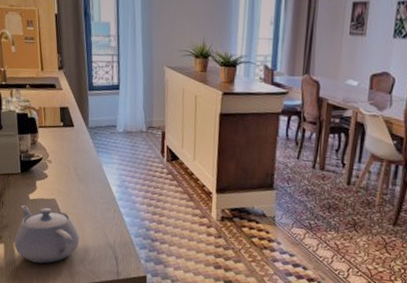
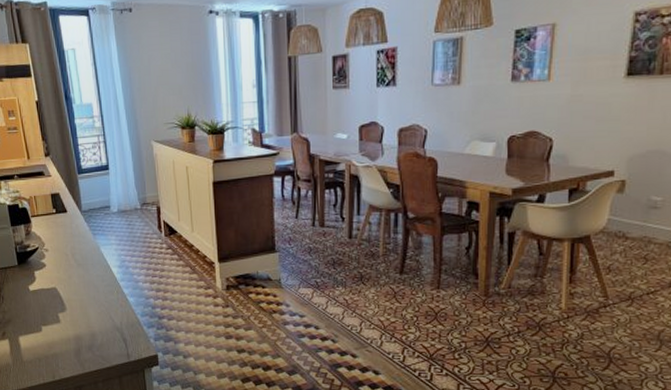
teapot: present [14,205,80,264] -> none [18,297,86,355]

